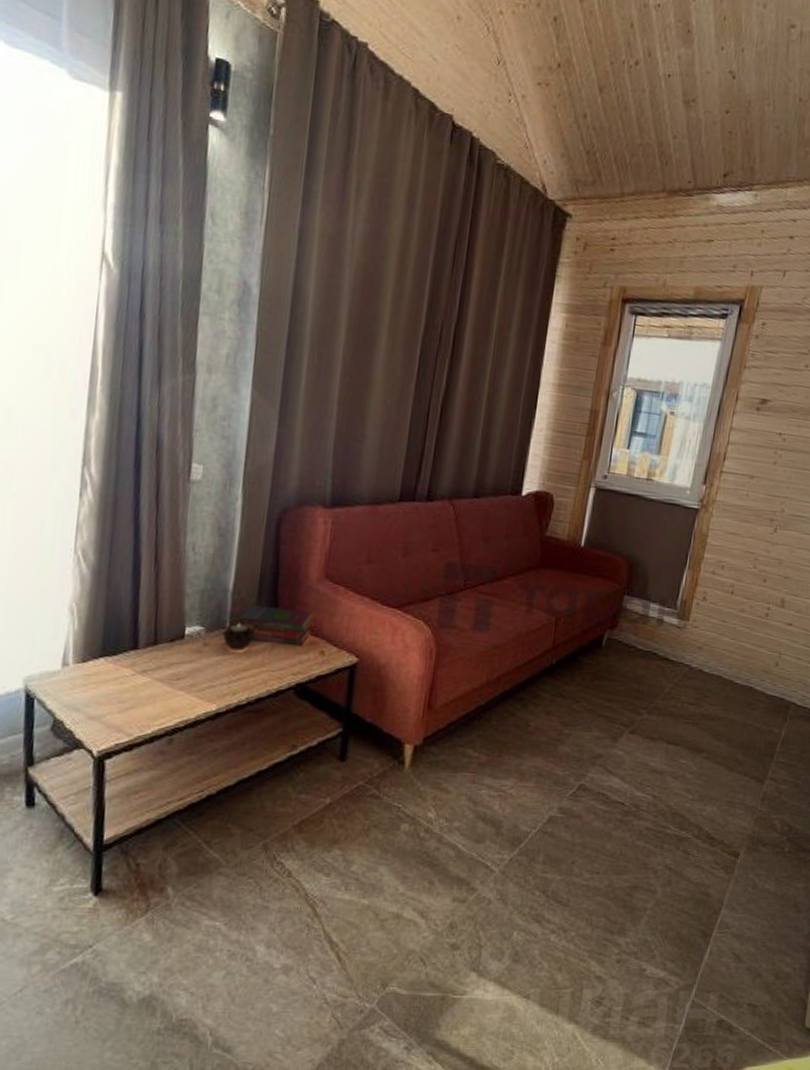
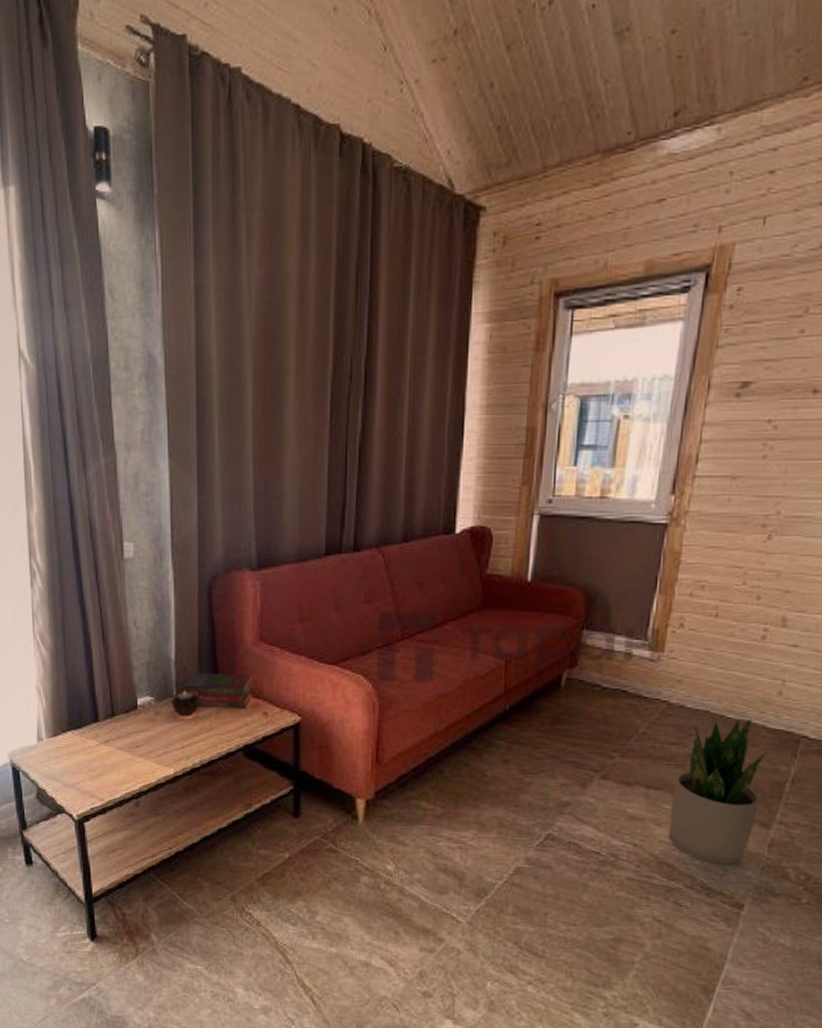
planter: none [682,684,764,816] -> present [668,718,767,865]

